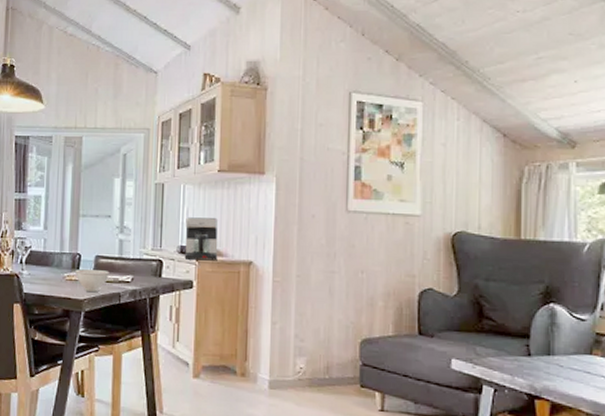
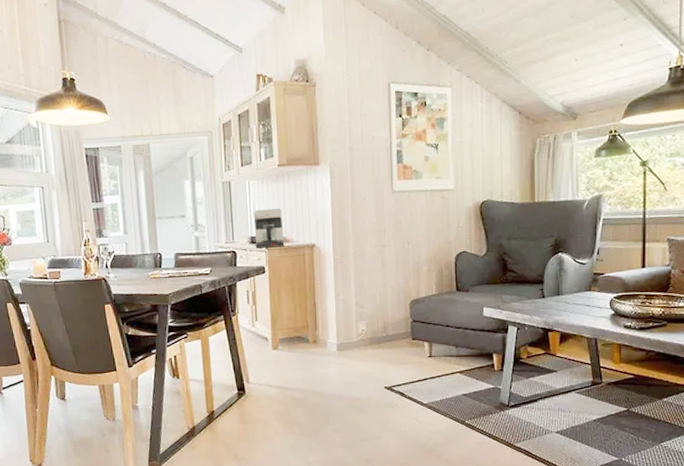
bowl: present [75,269,109,292] -> none [158,266,190,286]

